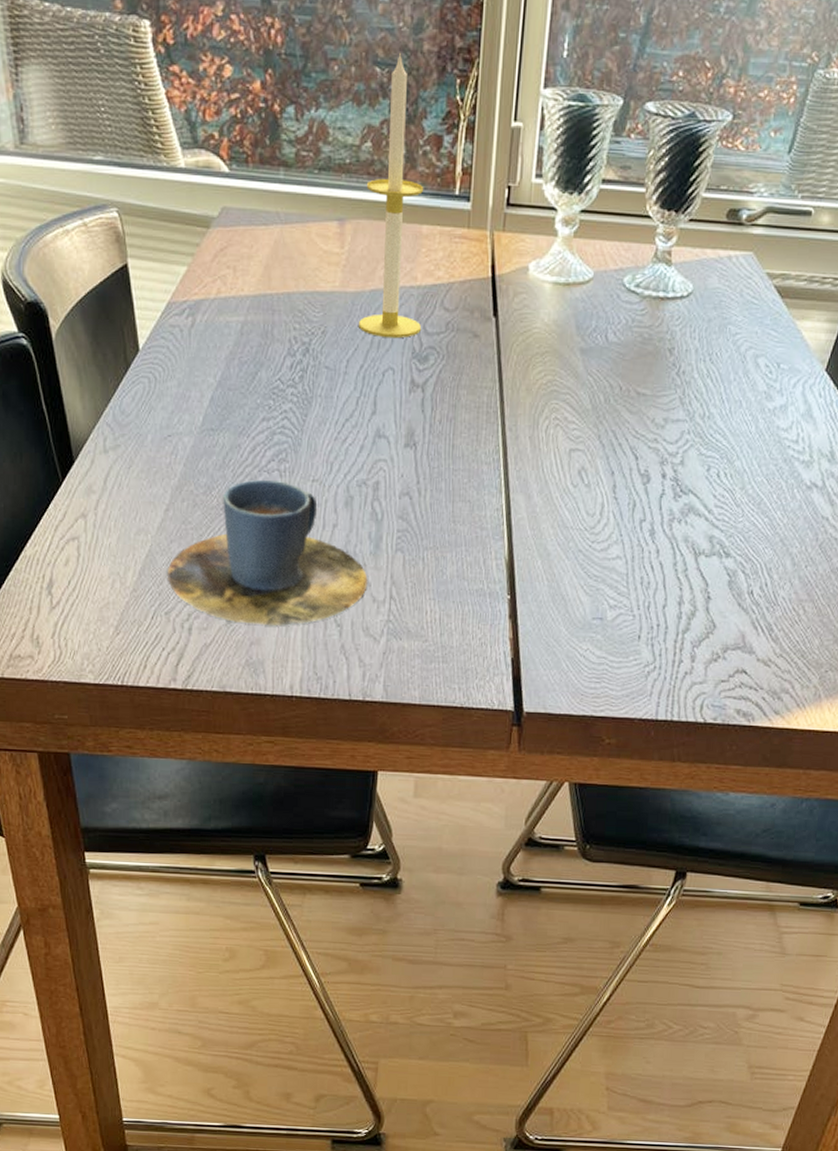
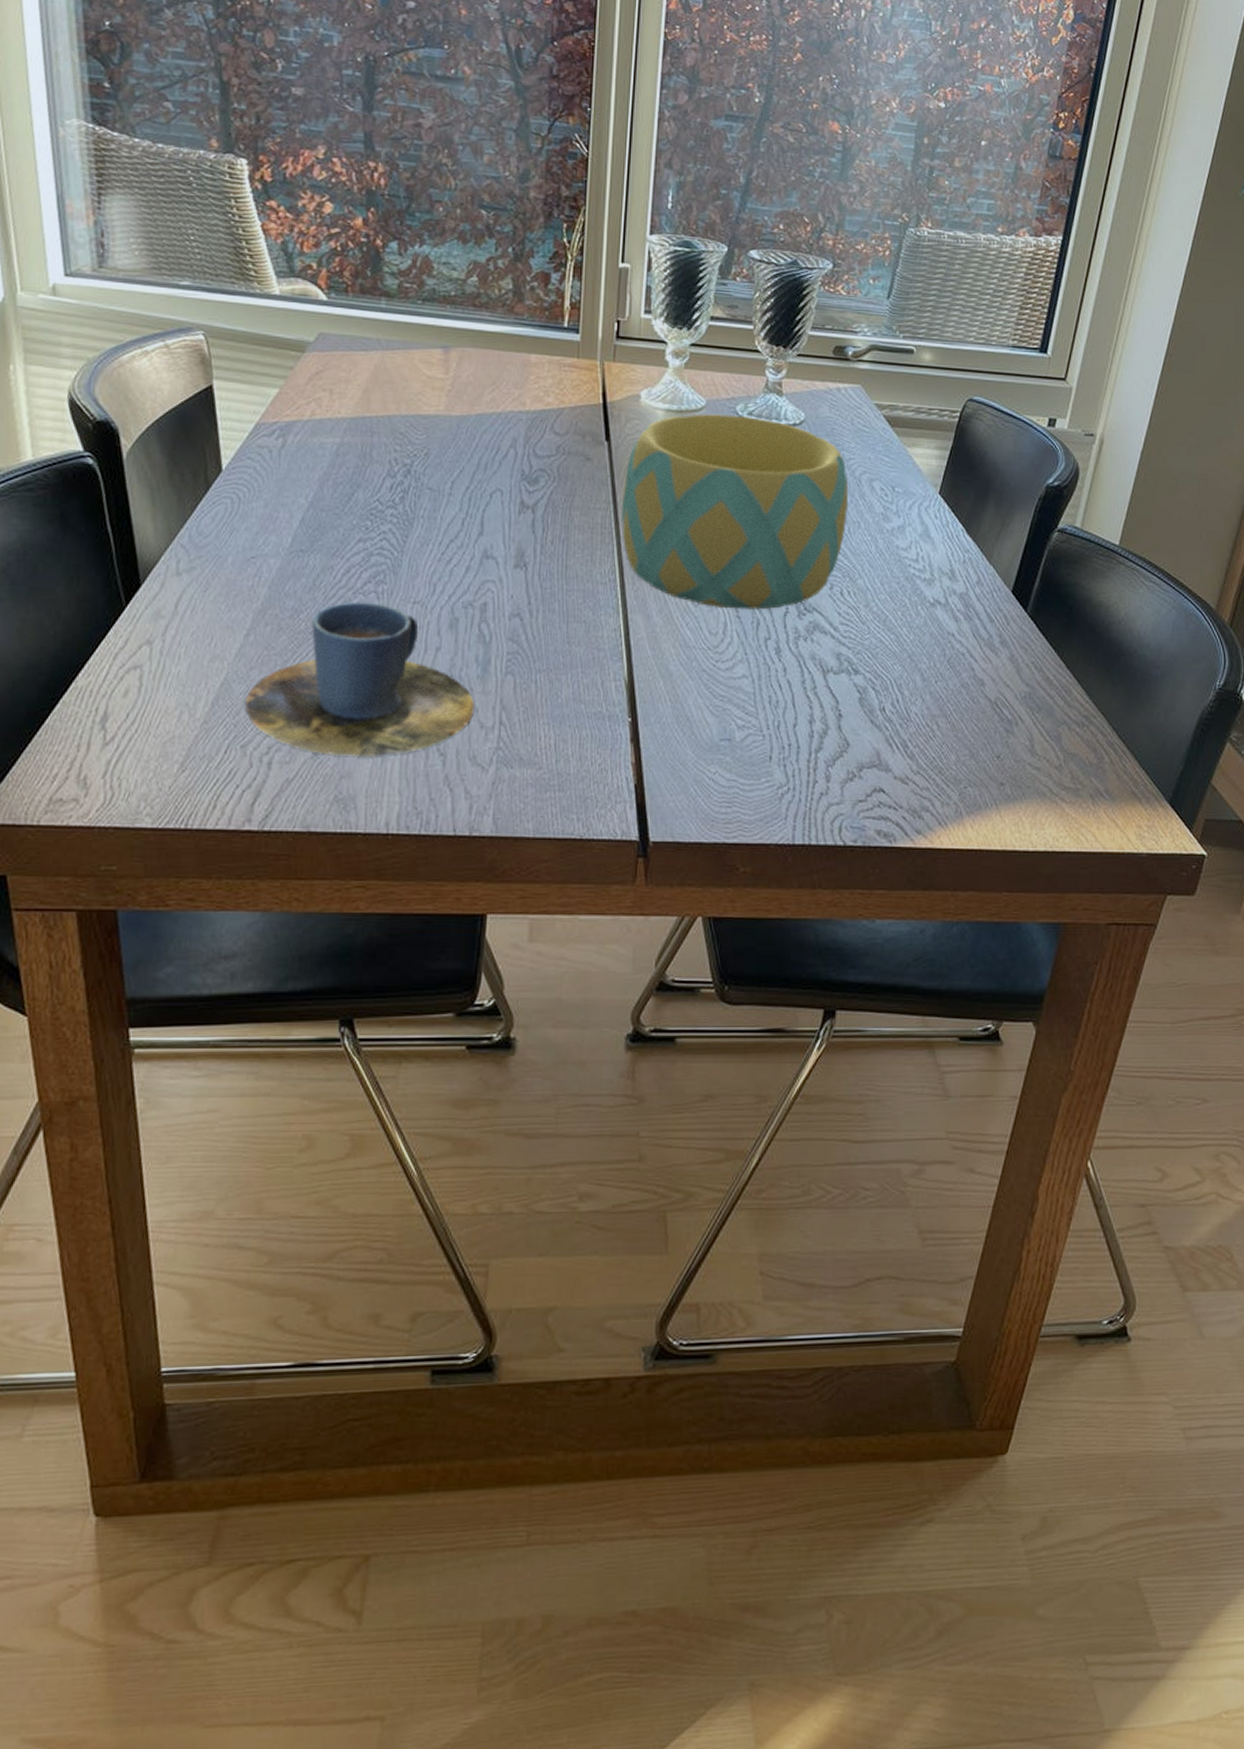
candle: present [359,52,424,339] -> none [465,198,532,461]
bowl: none [506,286,733,491] -> present [622,413,849,610]

